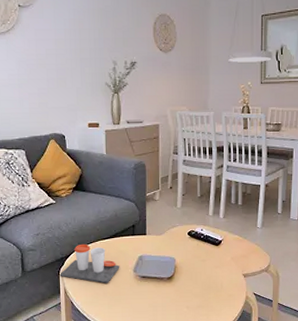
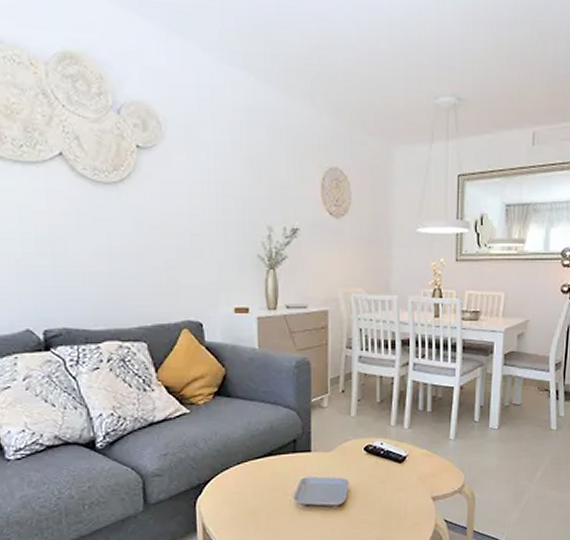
cup: present [60,243,120,284] -> none [196,465,277,516]

